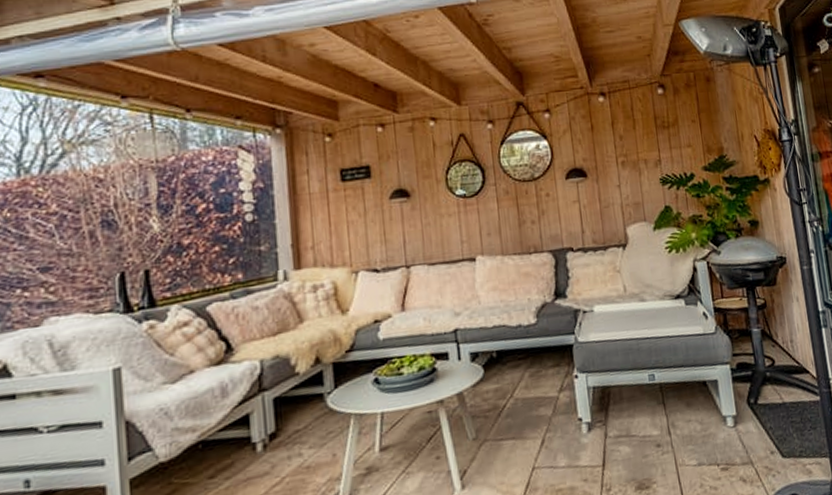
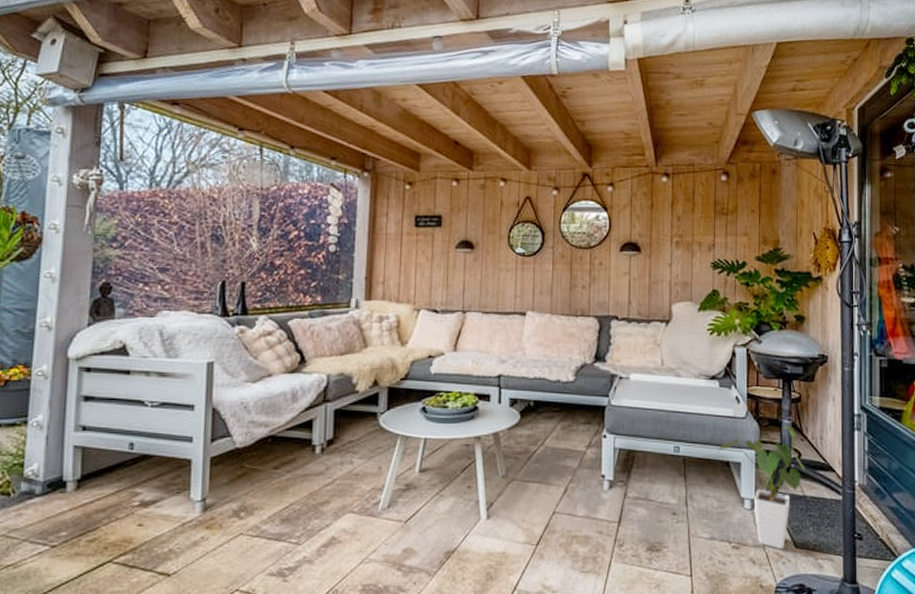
house plant: none [693,332,780,463] -> present [718,423,805,550]

